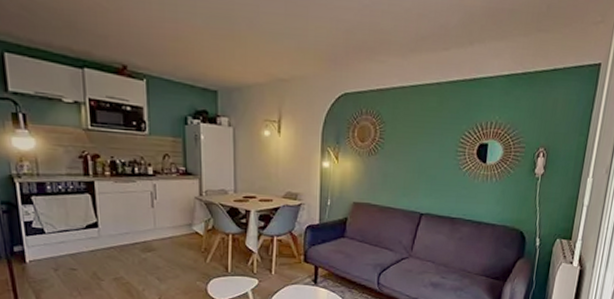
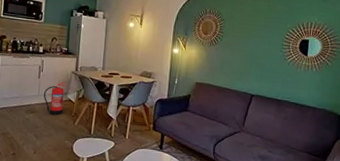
fire extinguisher: none [162,210,190,252] -> present [44,82,66,116]

